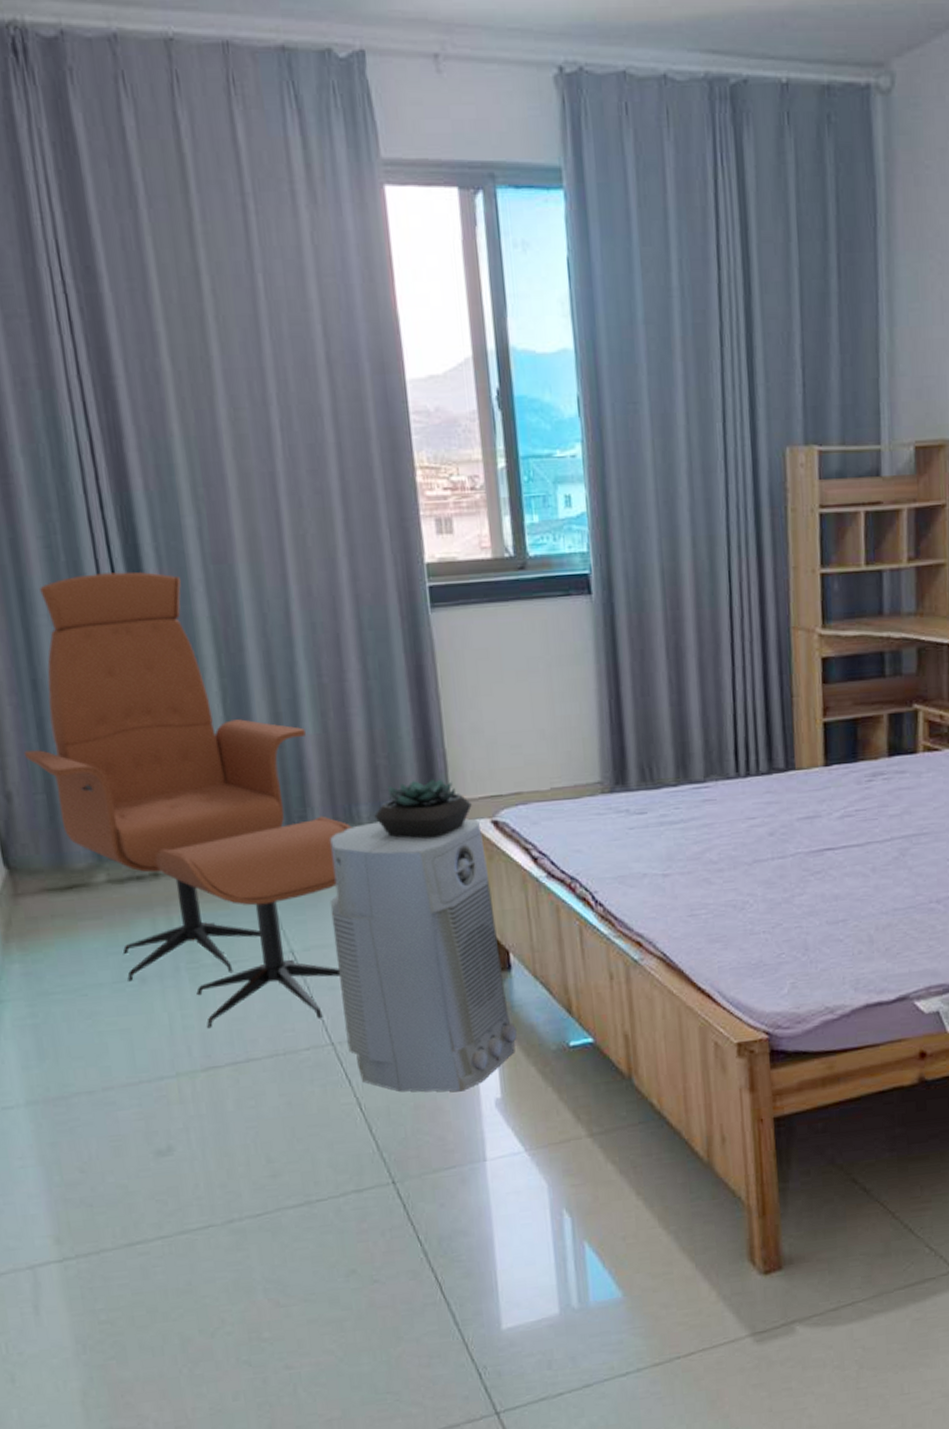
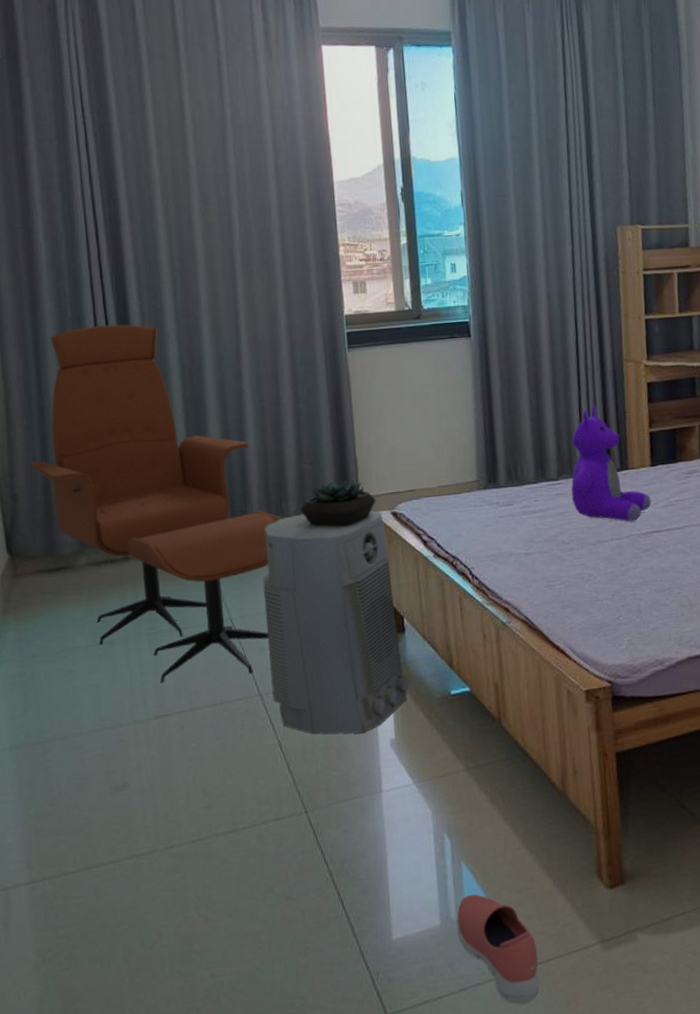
shoe: none [579,1279,679,1403] -> present [456,894,540,1005]
stuffed bear: none [722,686,824,836] -> present [571,405,652,521]

